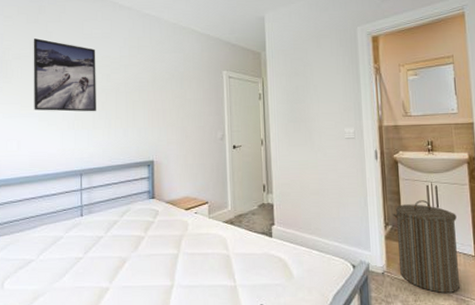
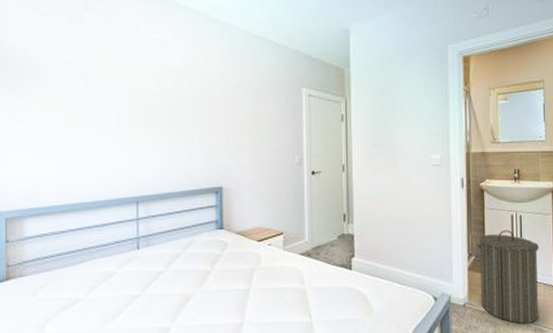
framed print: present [33,38,96,112] -> none [77,42,155,131]

